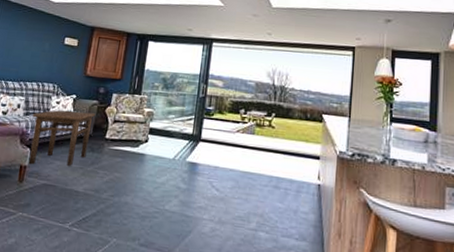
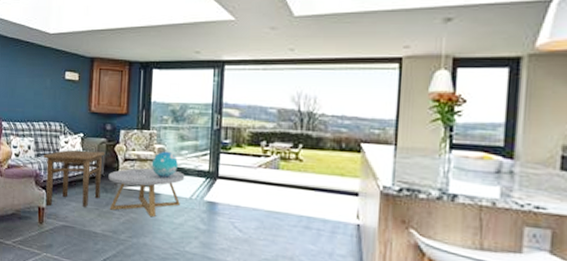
coffee table: none [94,129,171,177] -> present [108,168,185,218]
decorative globe: none [139,114,165,139] -> present [151,151,178,178]

